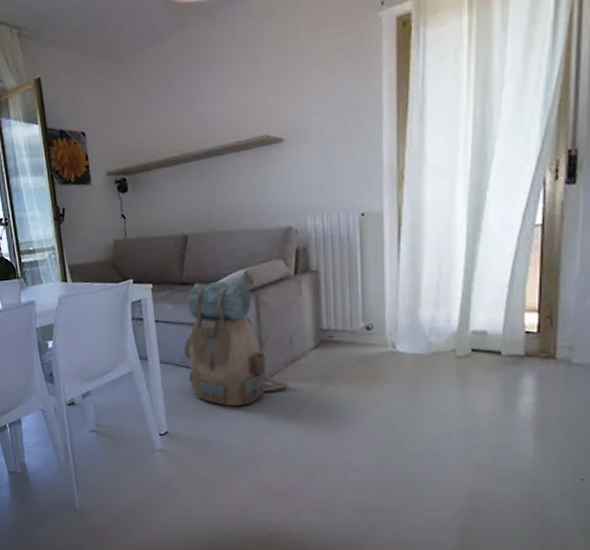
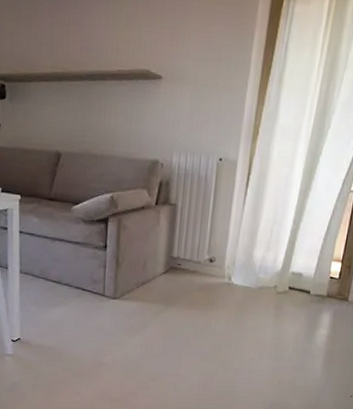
backpack: present [183,281,289,407] -> none [44,199,138,320]

